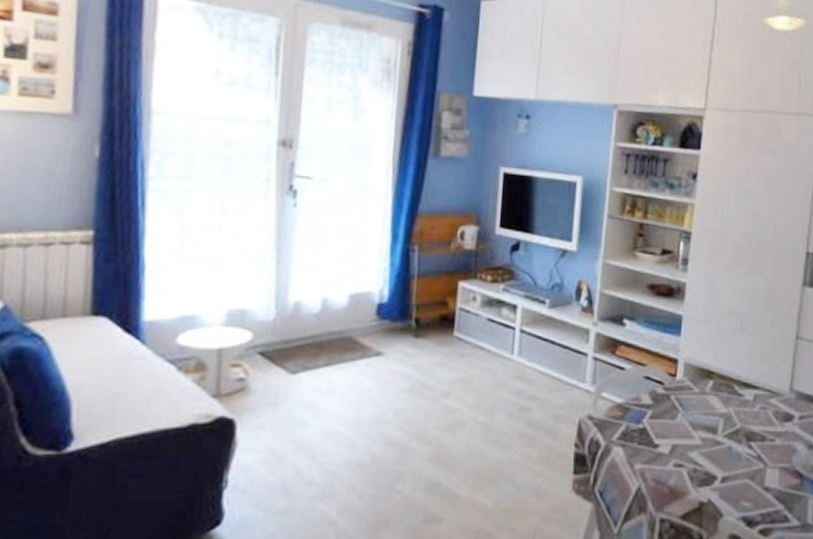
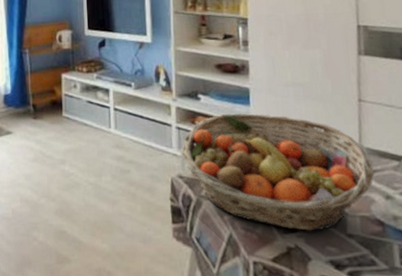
fruit basket: none [595,344,802,484] -> present [181,113,375,231]

